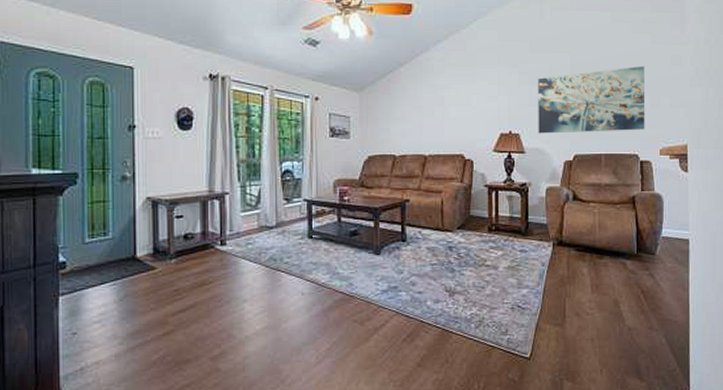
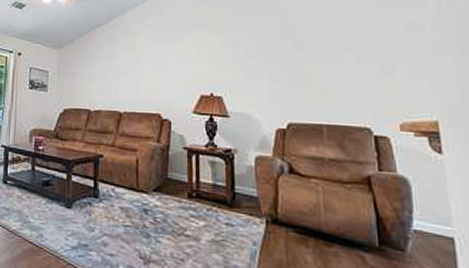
wall art: present [538,65,645,134] -> none [242,31,378,101]

